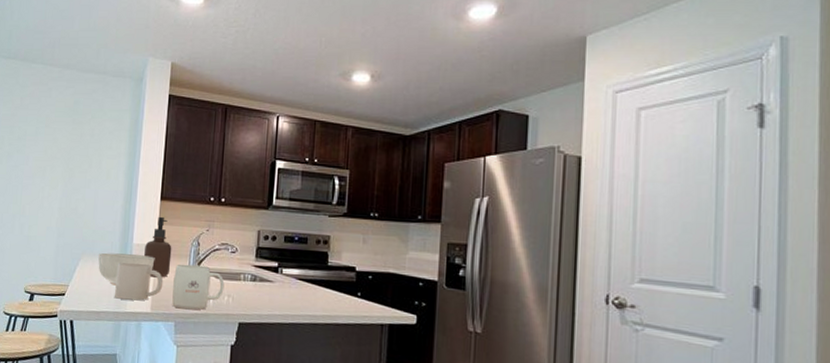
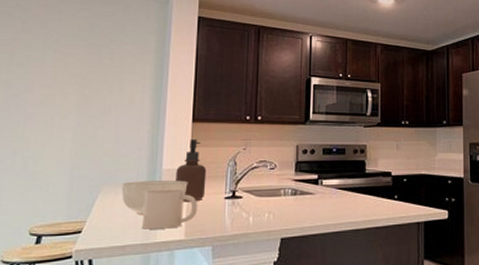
mug: present [172,264,225,310] -> none [208,185,264,232]

